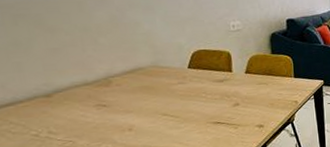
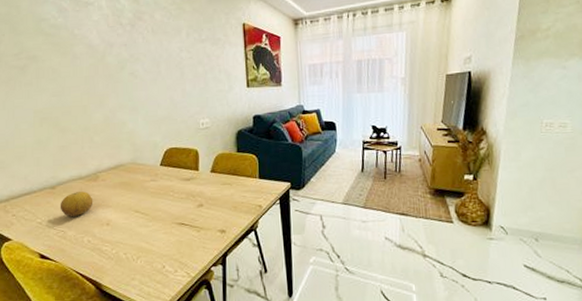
fruit: none [61,98,108,126] -> present [60,191,93,217]

